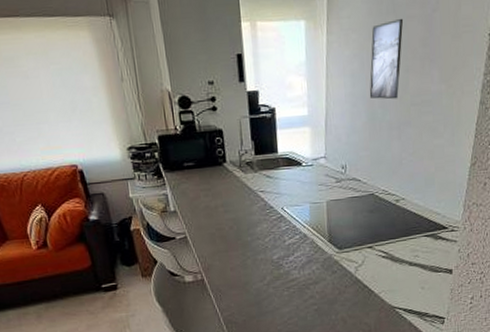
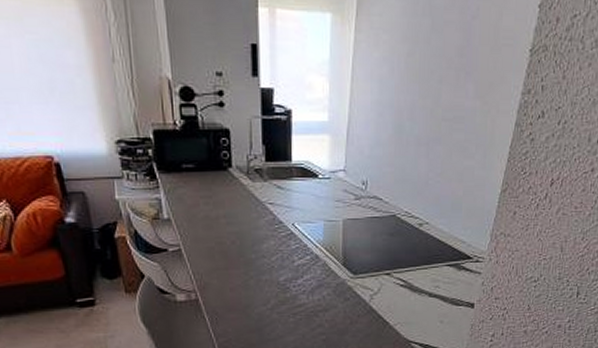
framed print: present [369,18,404,100] -> none [397,22,440,112]

